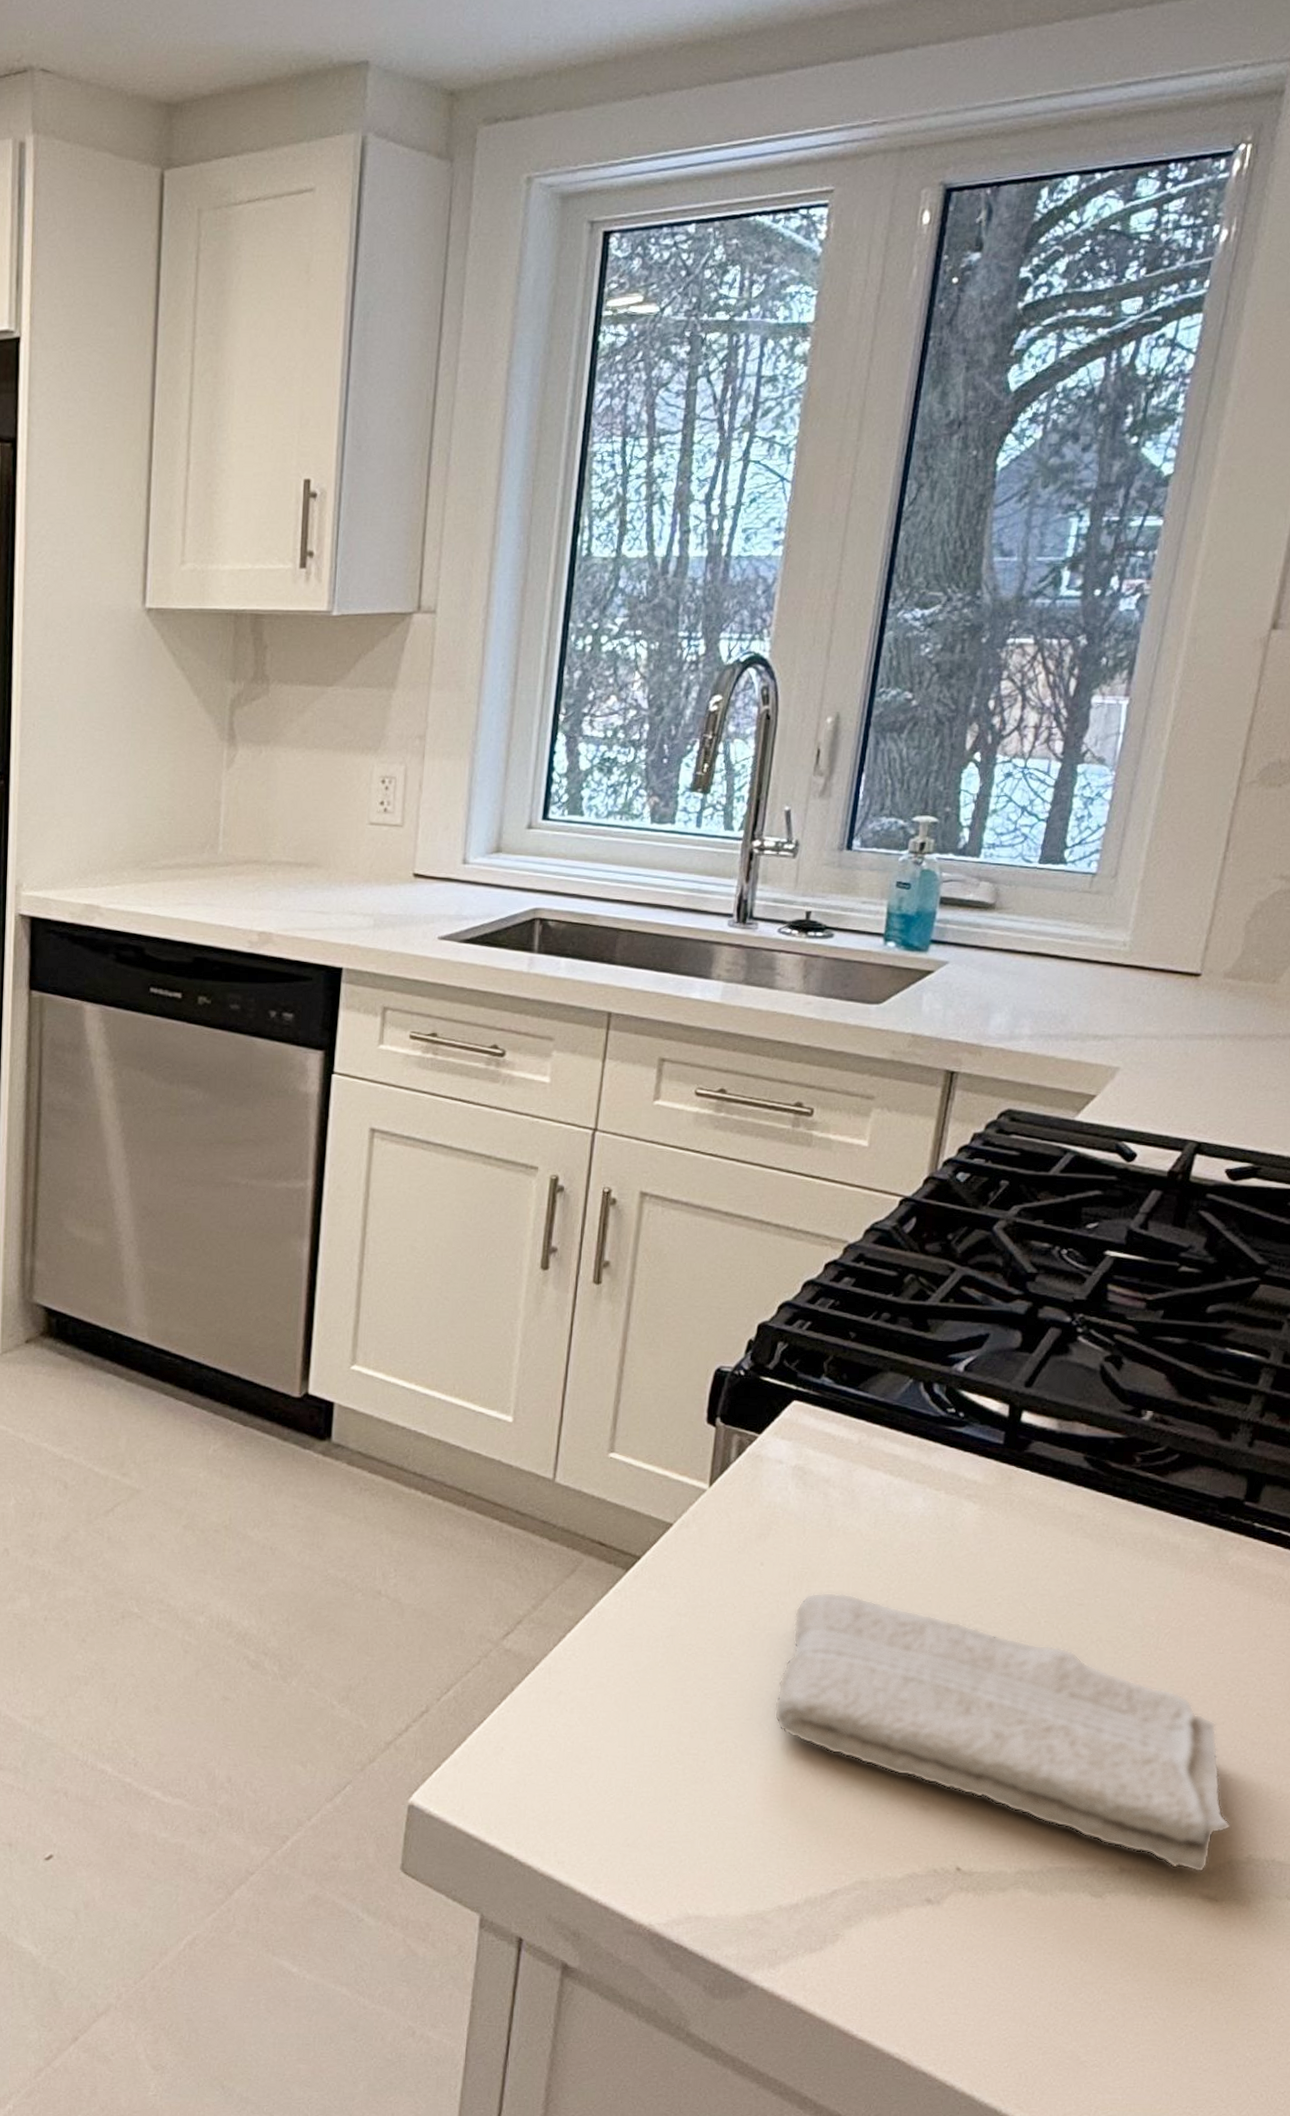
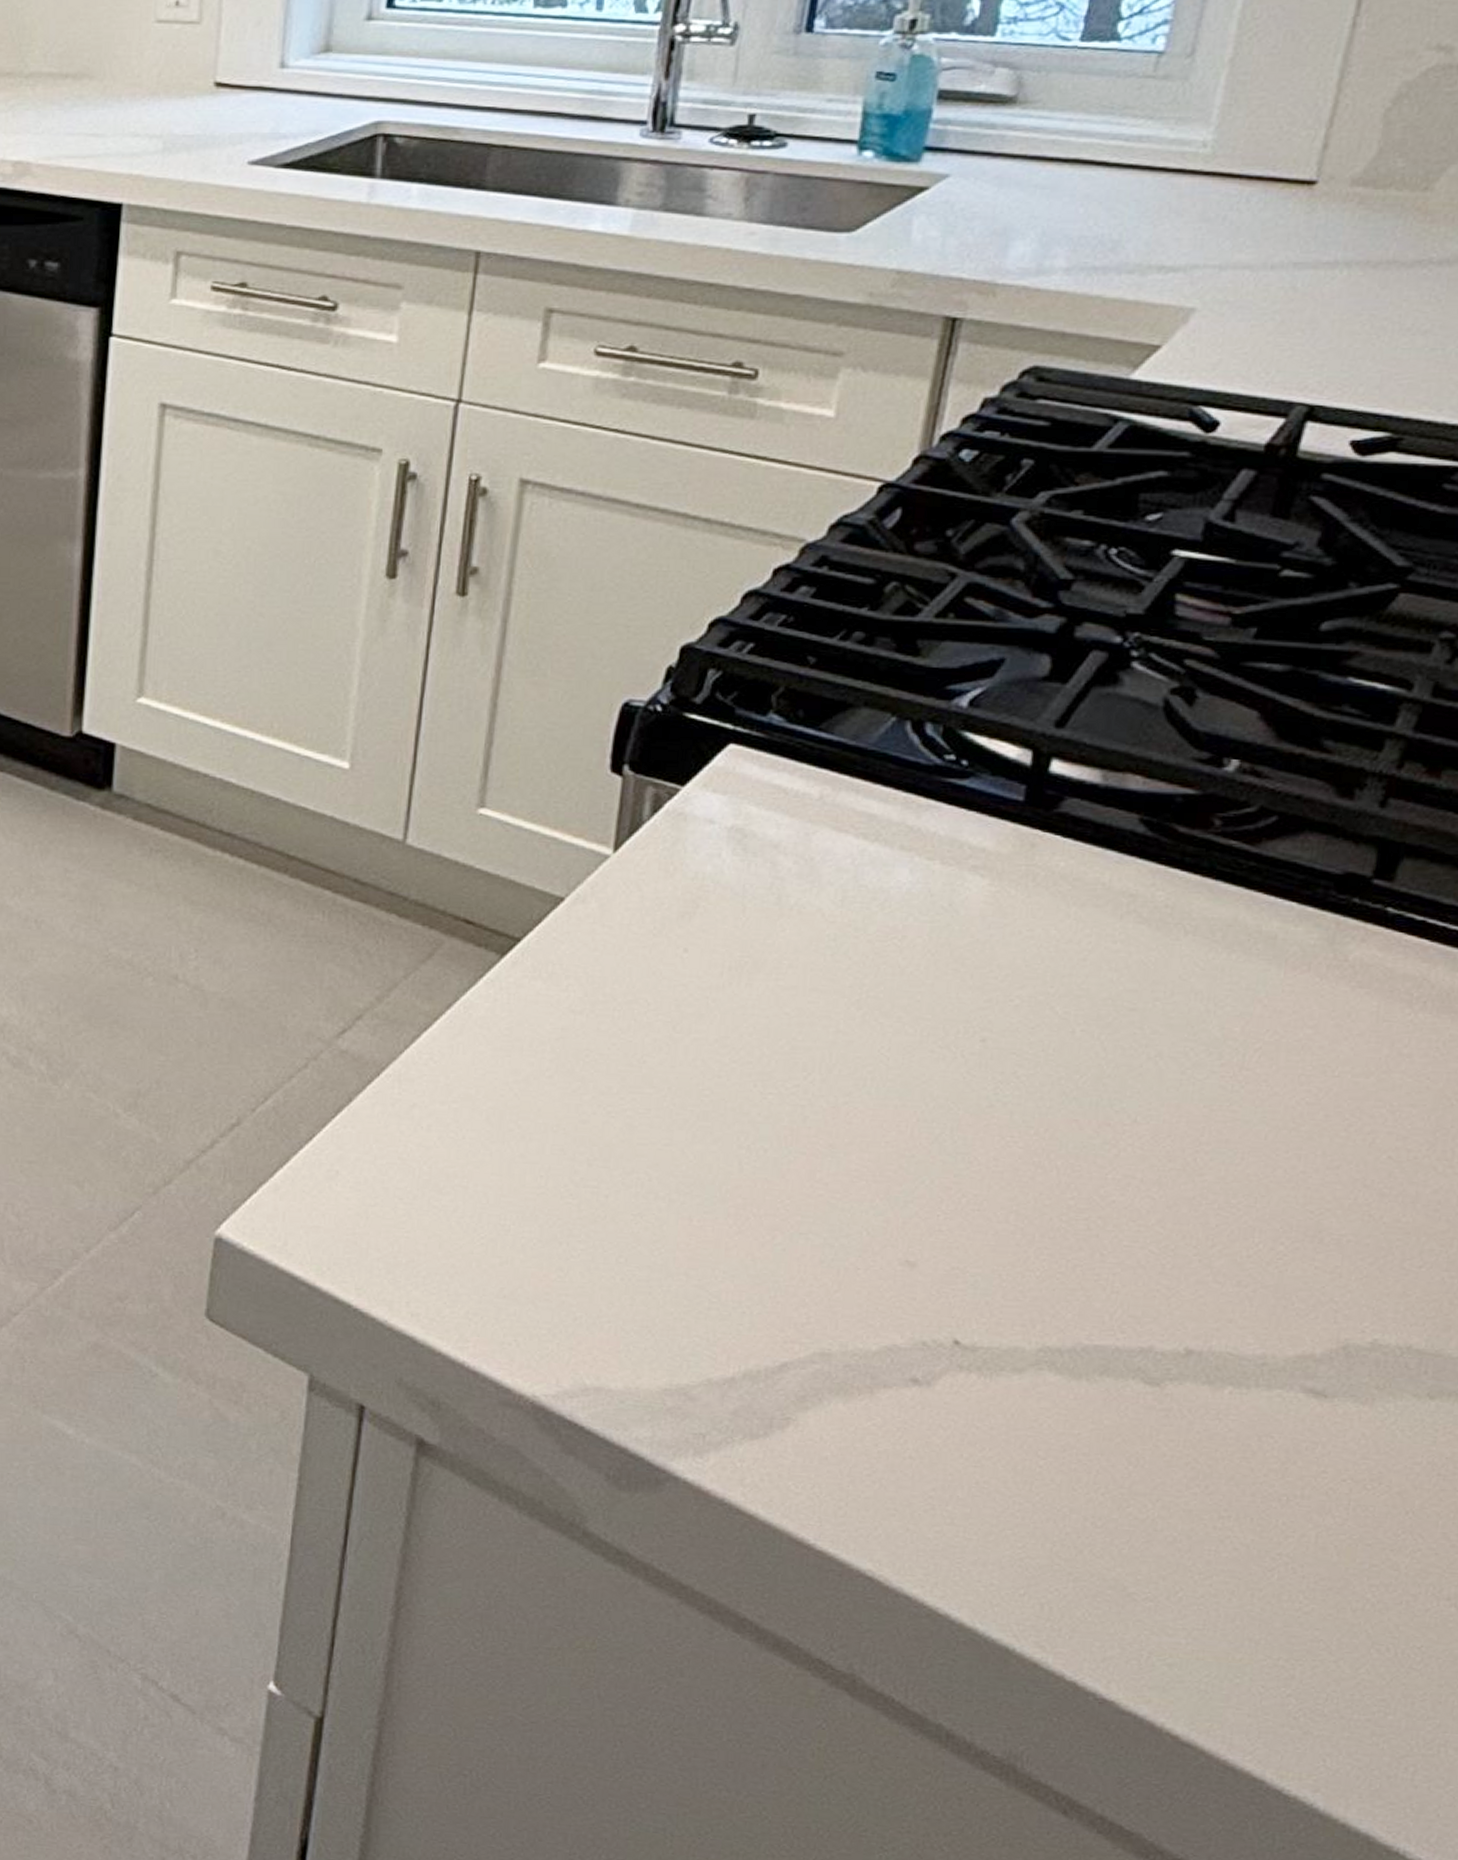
washcloth: present [774,1592,1231,1873] -> none [701,987,1348,1360]

